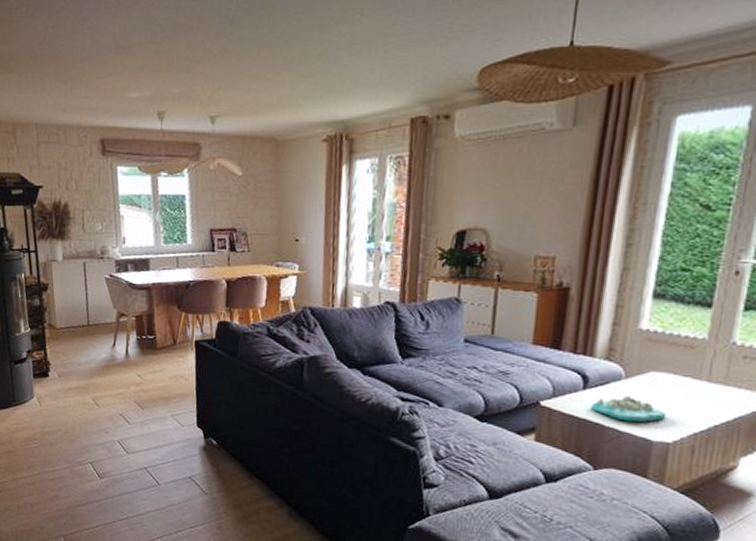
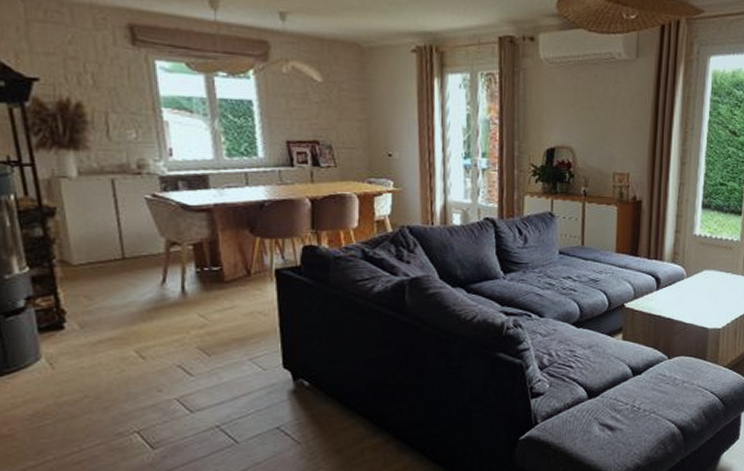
decorative tray: present [591,395,667,423] -> none [663,292,717,314]

